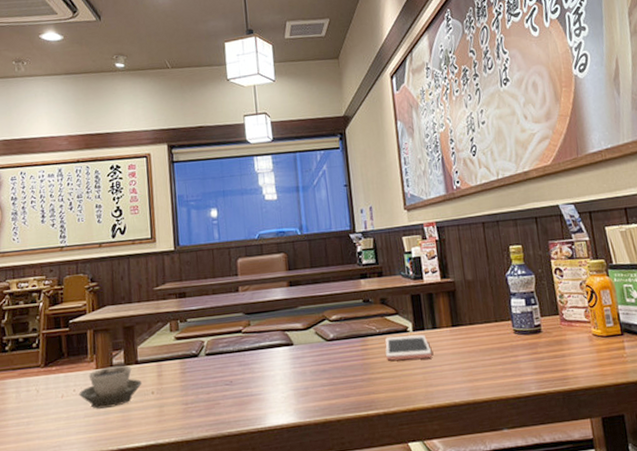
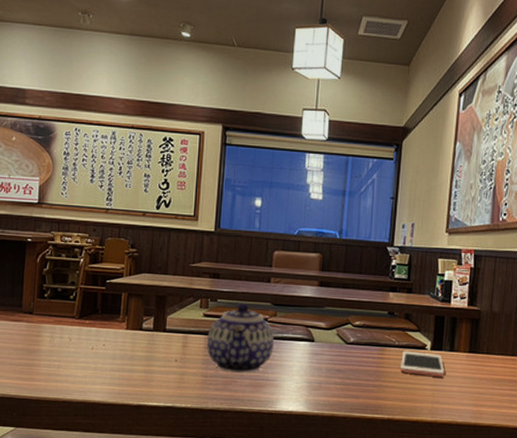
cup: present [79,365,142,409] -> none [108,329,167,367]
teapot: none [182,317,253,395] -> present [207,302,274,373]

